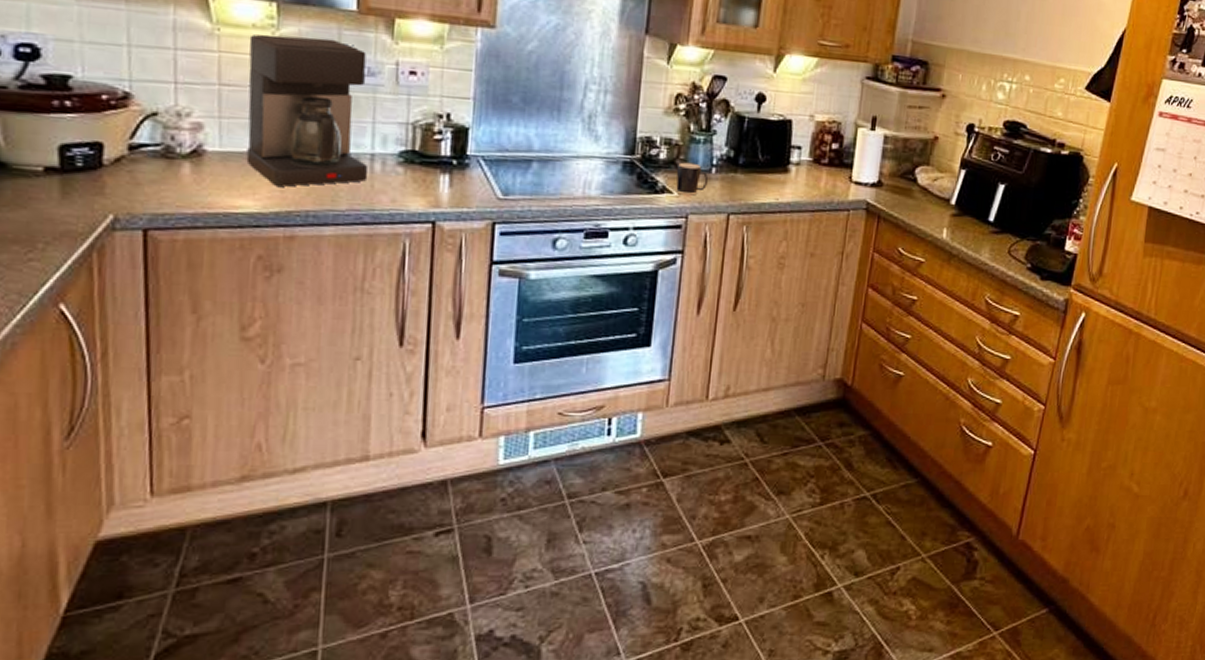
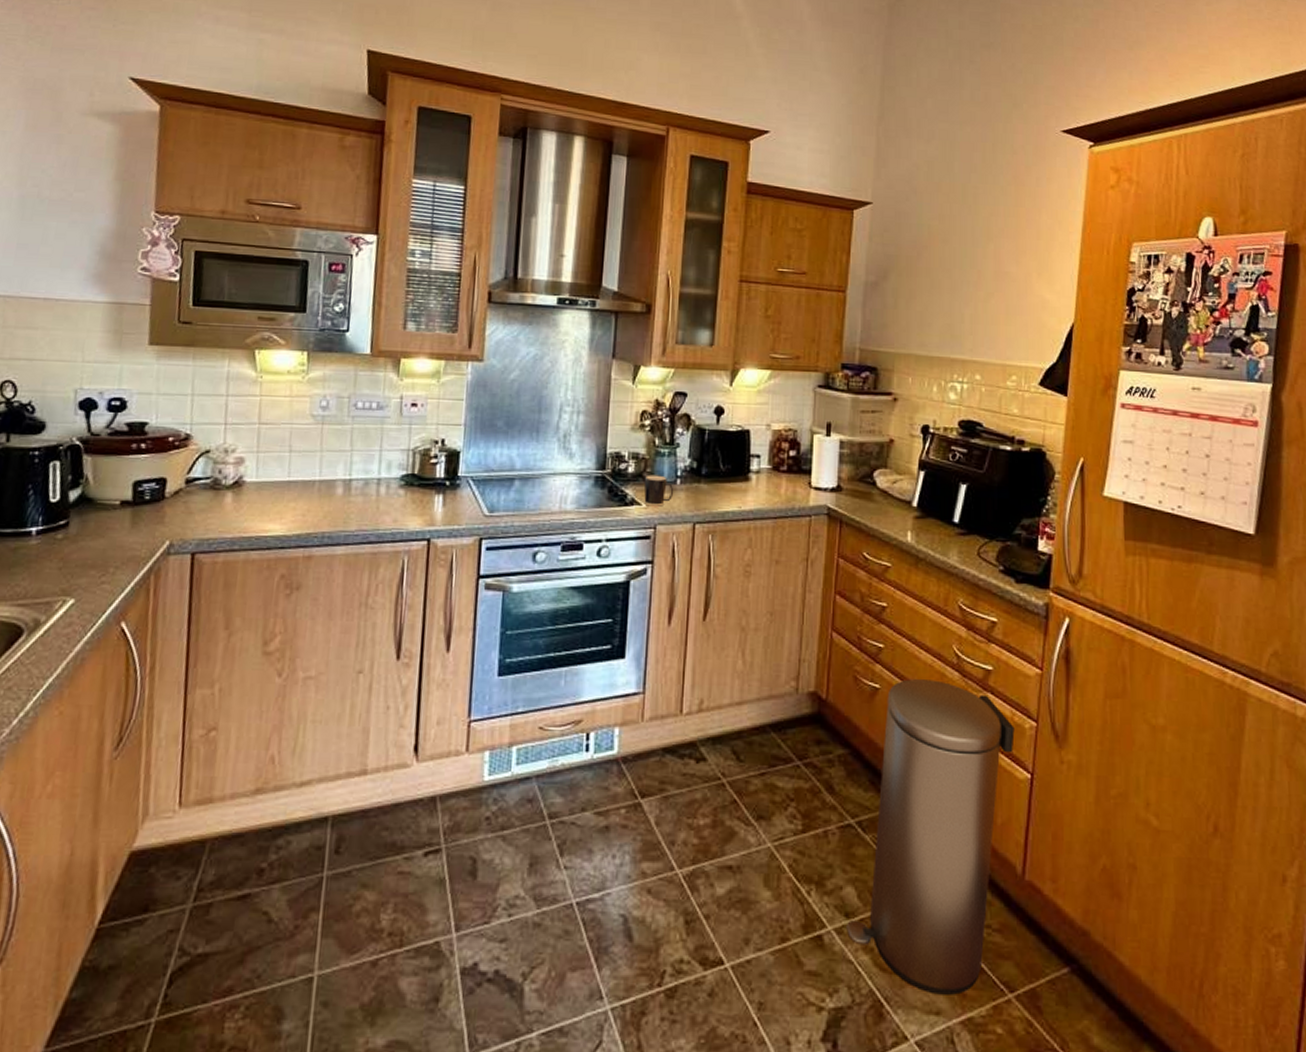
coffee maker: present [246,34,367,187] -> none [276,379,377,511]
pedal bin: none [855,367,1025,636] -> present [847,679,1015,995]

